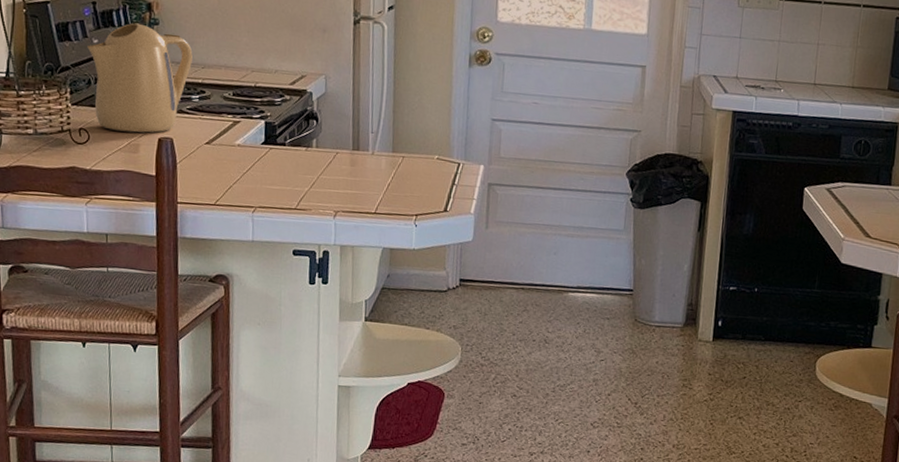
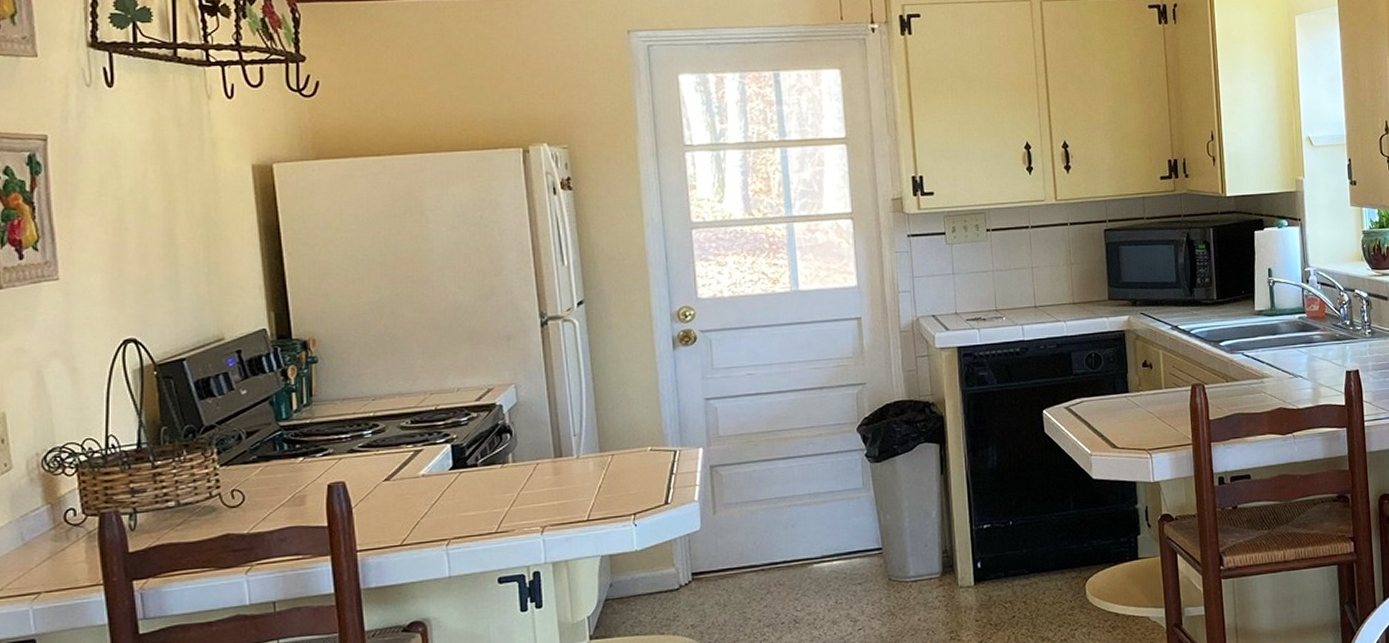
kettle: present [87,23,193,133] -> none [234,365,360,486]

